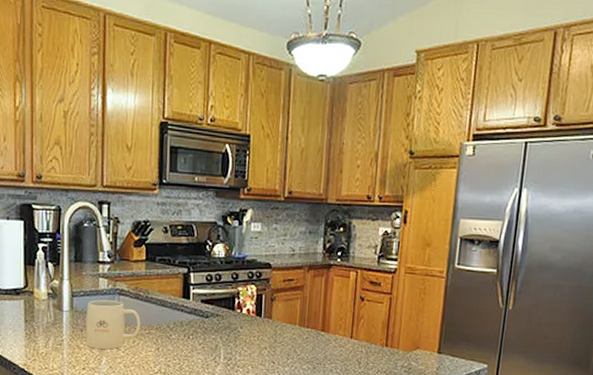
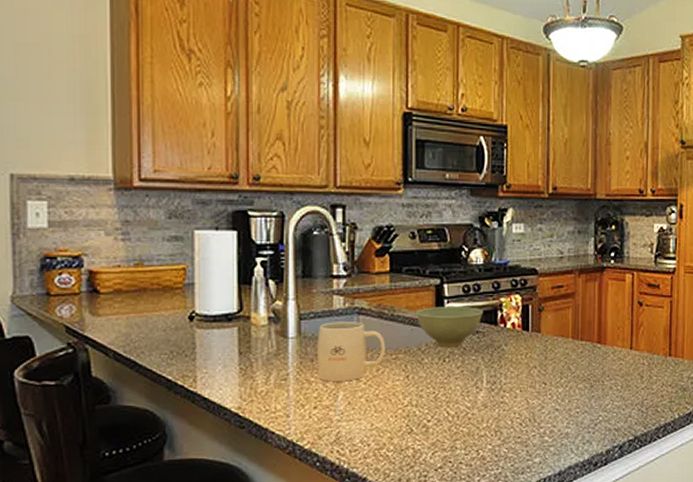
bowl: none [166,292,223,327] -> present [416,307,483,348]

